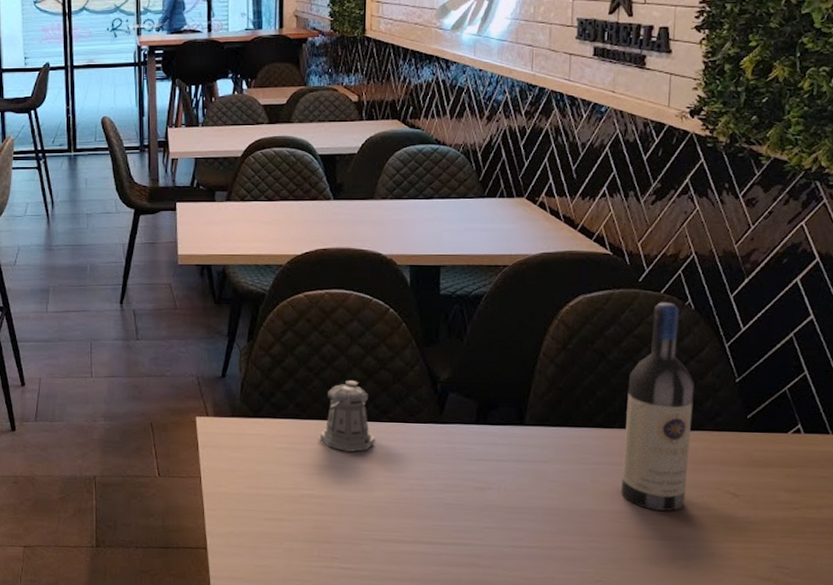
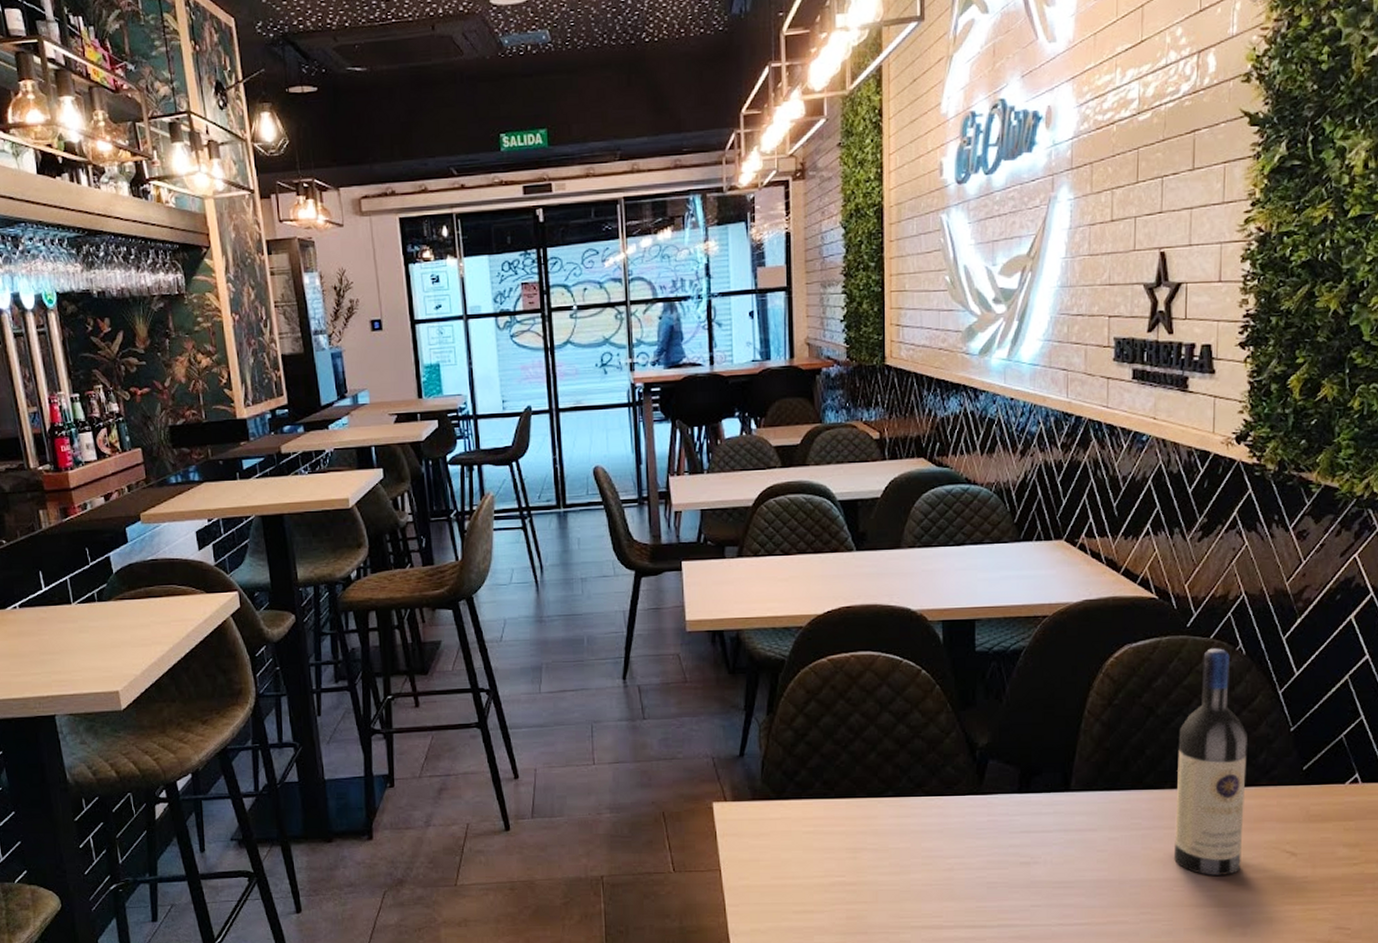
pepper shaker: present [320,380,375,452] -> none [851,751,910,831]

